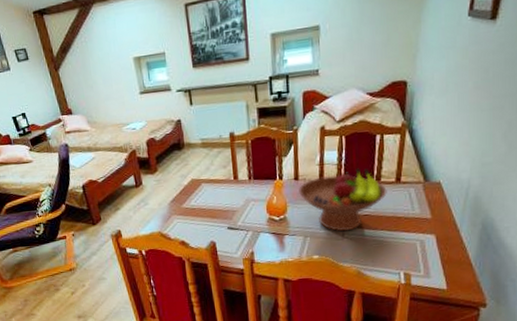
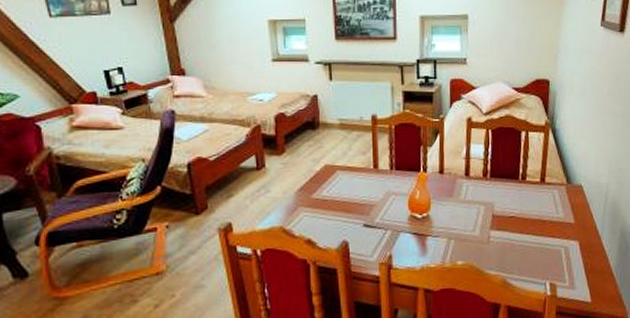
fruit bowl: present [299,168,387,232] -> none [444,165,532,234]

